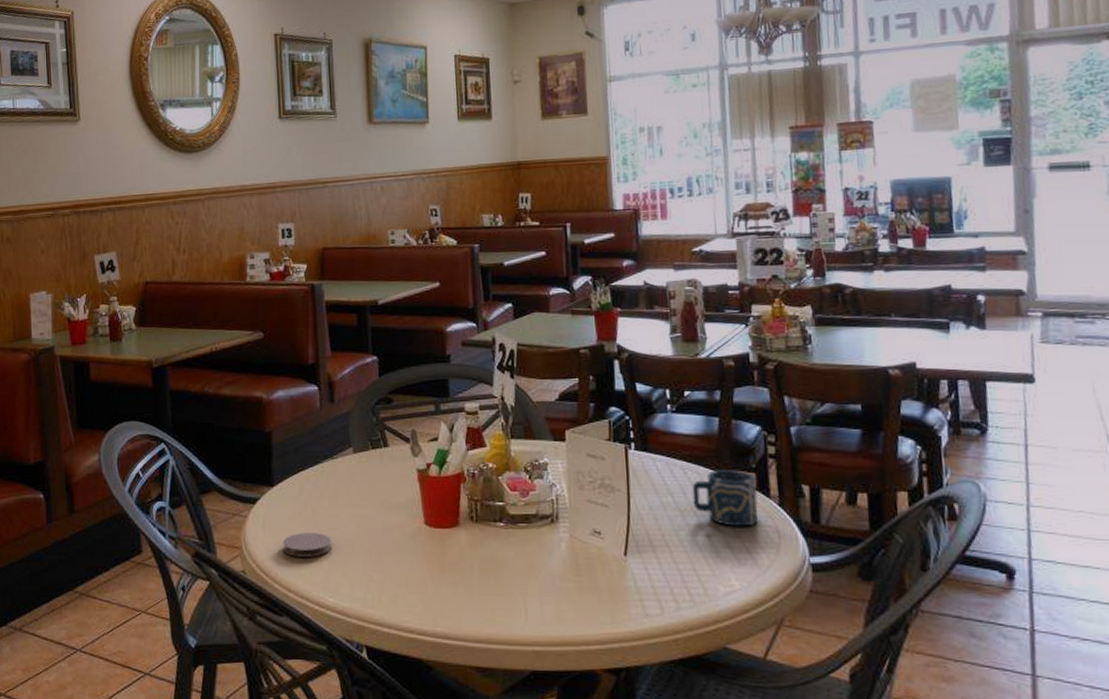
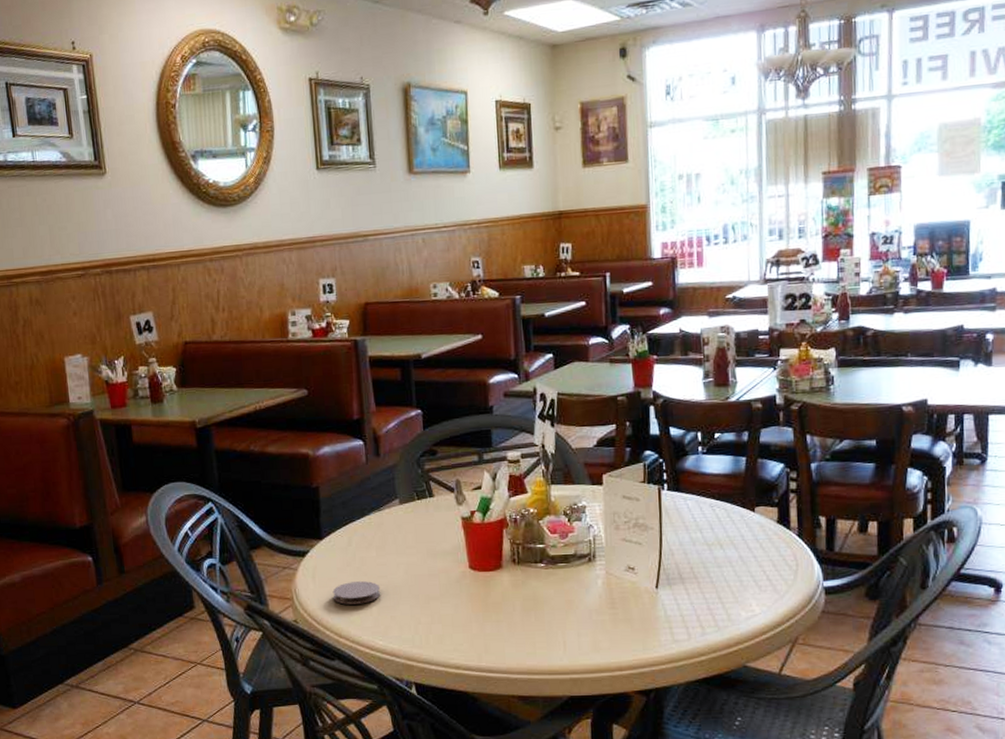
cup: present [692,470,759,527] -> none [719,505,779,557]

